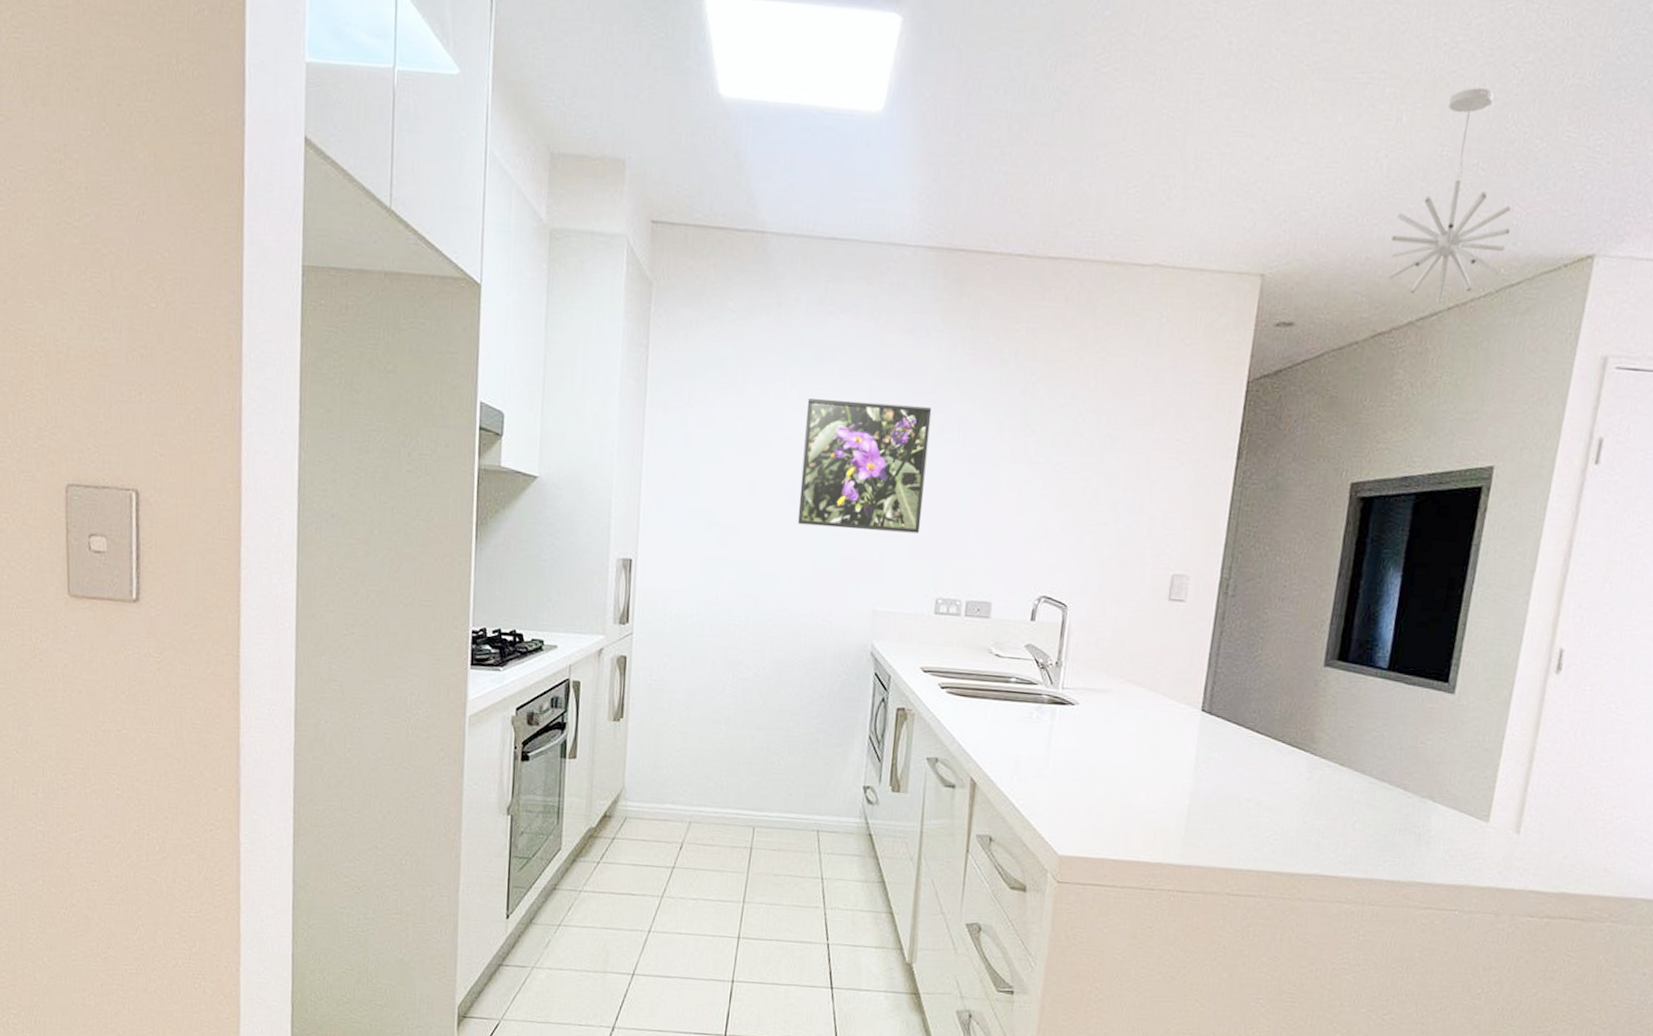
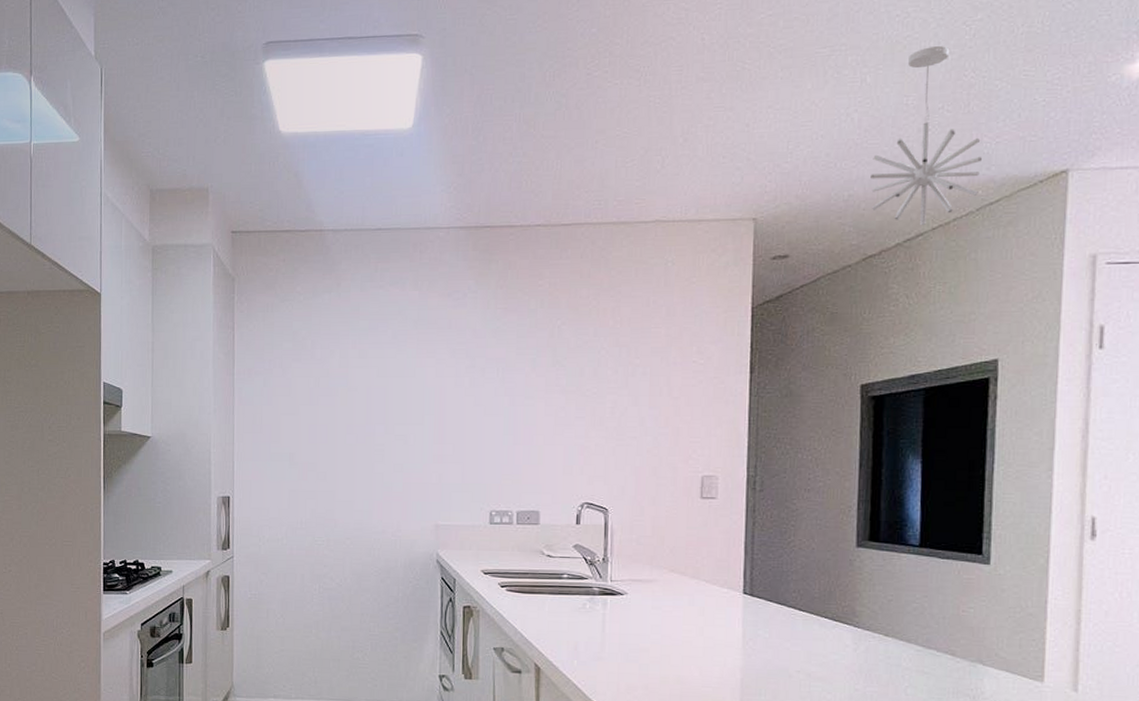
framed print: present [798,399,932,534] -> none [365,354,473,459]

